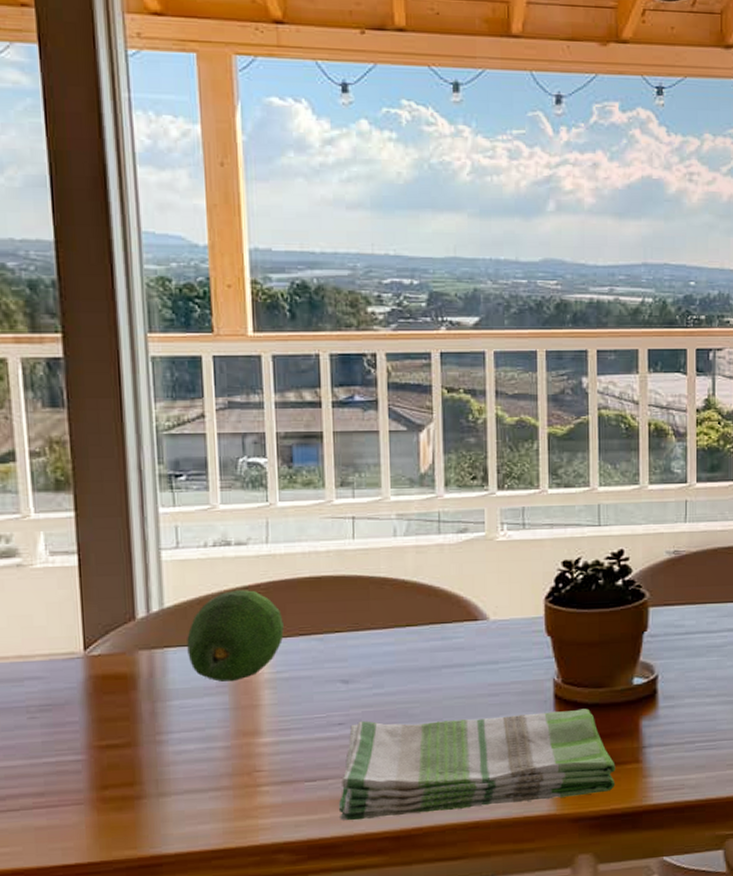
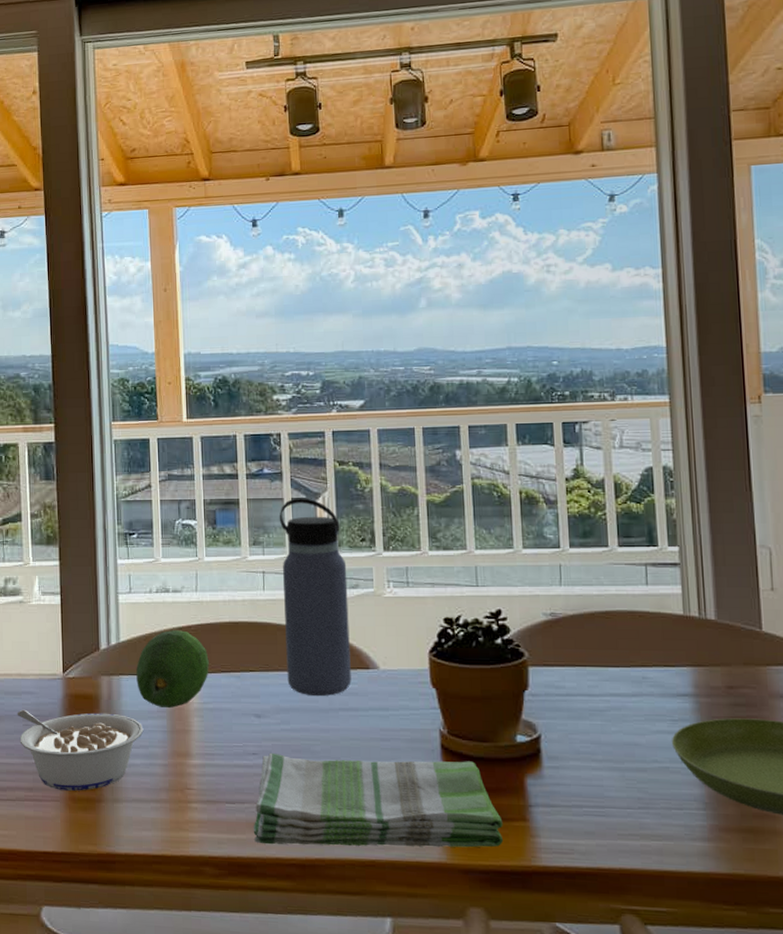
legume: none [17,694,198,791] -> present [17,709,144,791]
water bottle: none [373,430,457,655] -> present [279,498,351,697]

